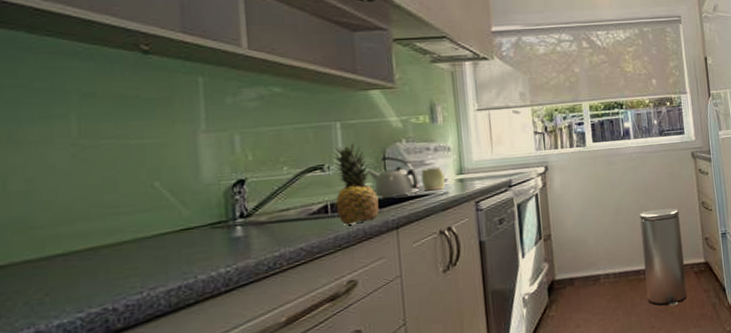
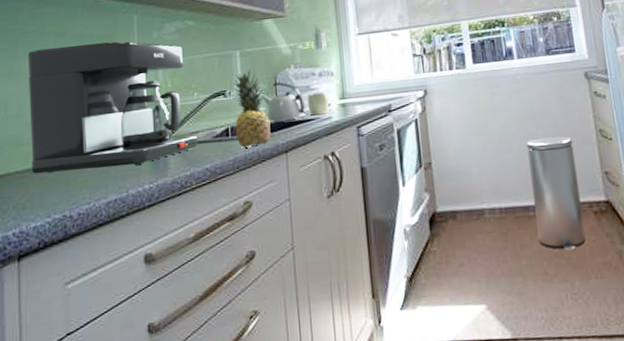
coffee maker: none [37,106,290,263] -> present [27,41,198,174]

